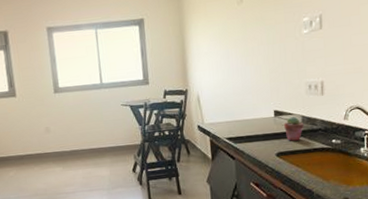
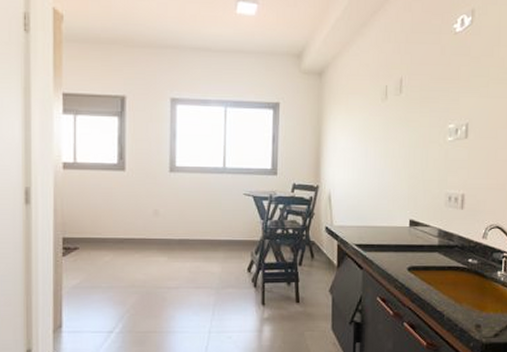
potted succulent: present [283,116,304,141] -> none [418,229,440,256]

